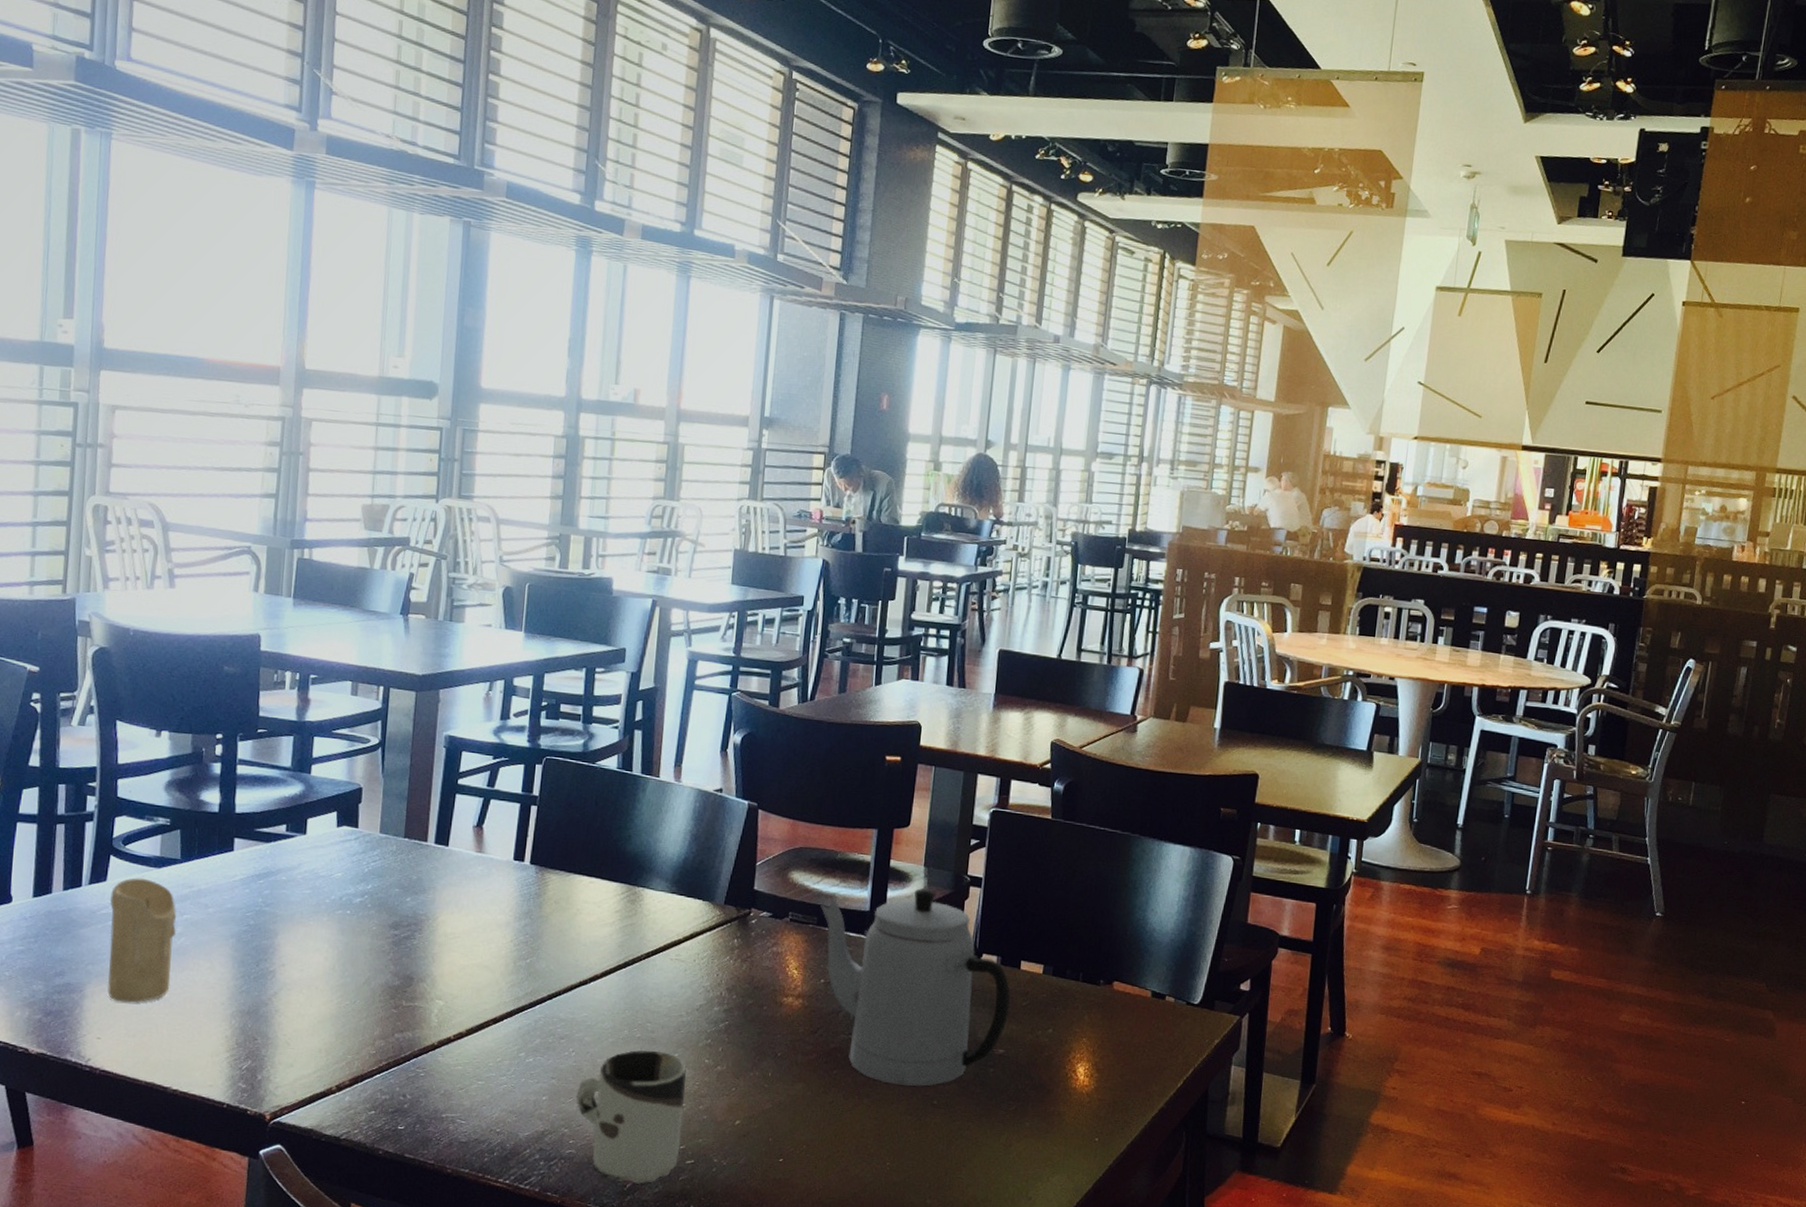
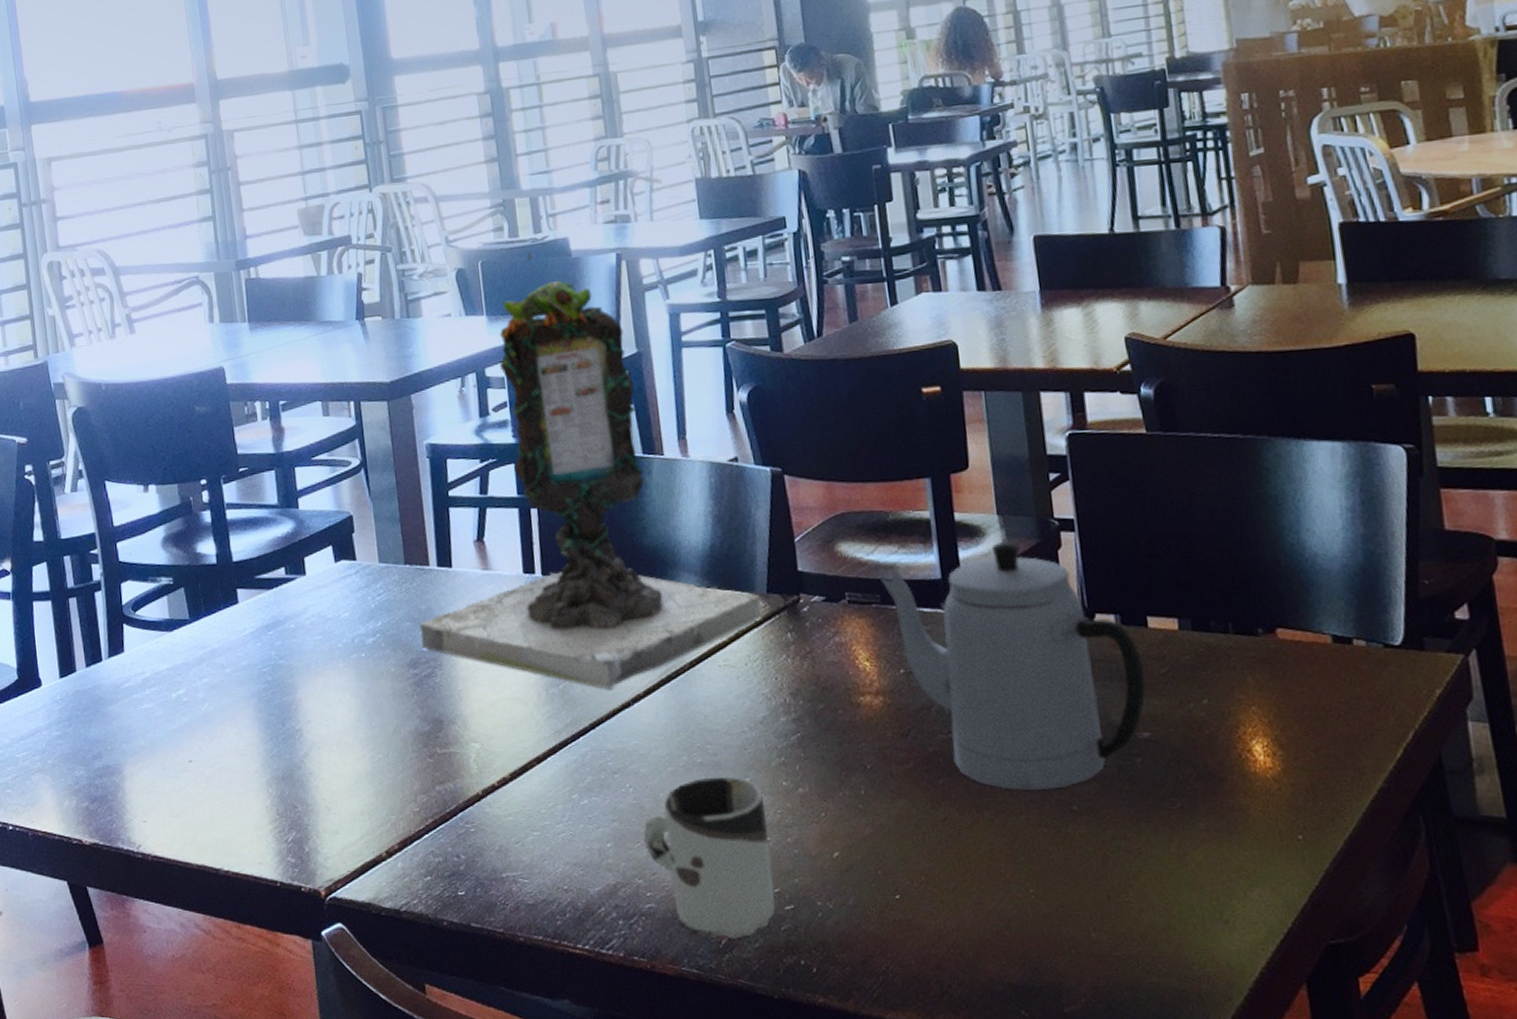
candle: present [107,878,177,1003] -> none [130,644,203,780]
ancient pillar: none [406,582,718,968] -> present [419,250,764,690]

